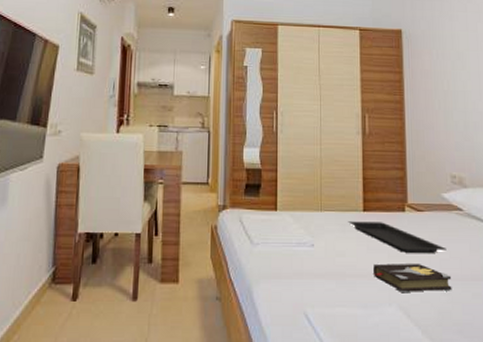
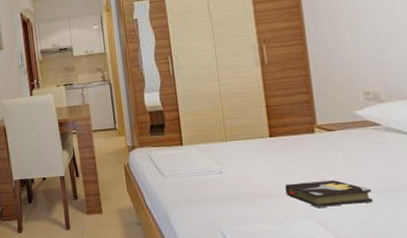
serving tray: present [348,221,447,253] -> none [255,145,364,171]

